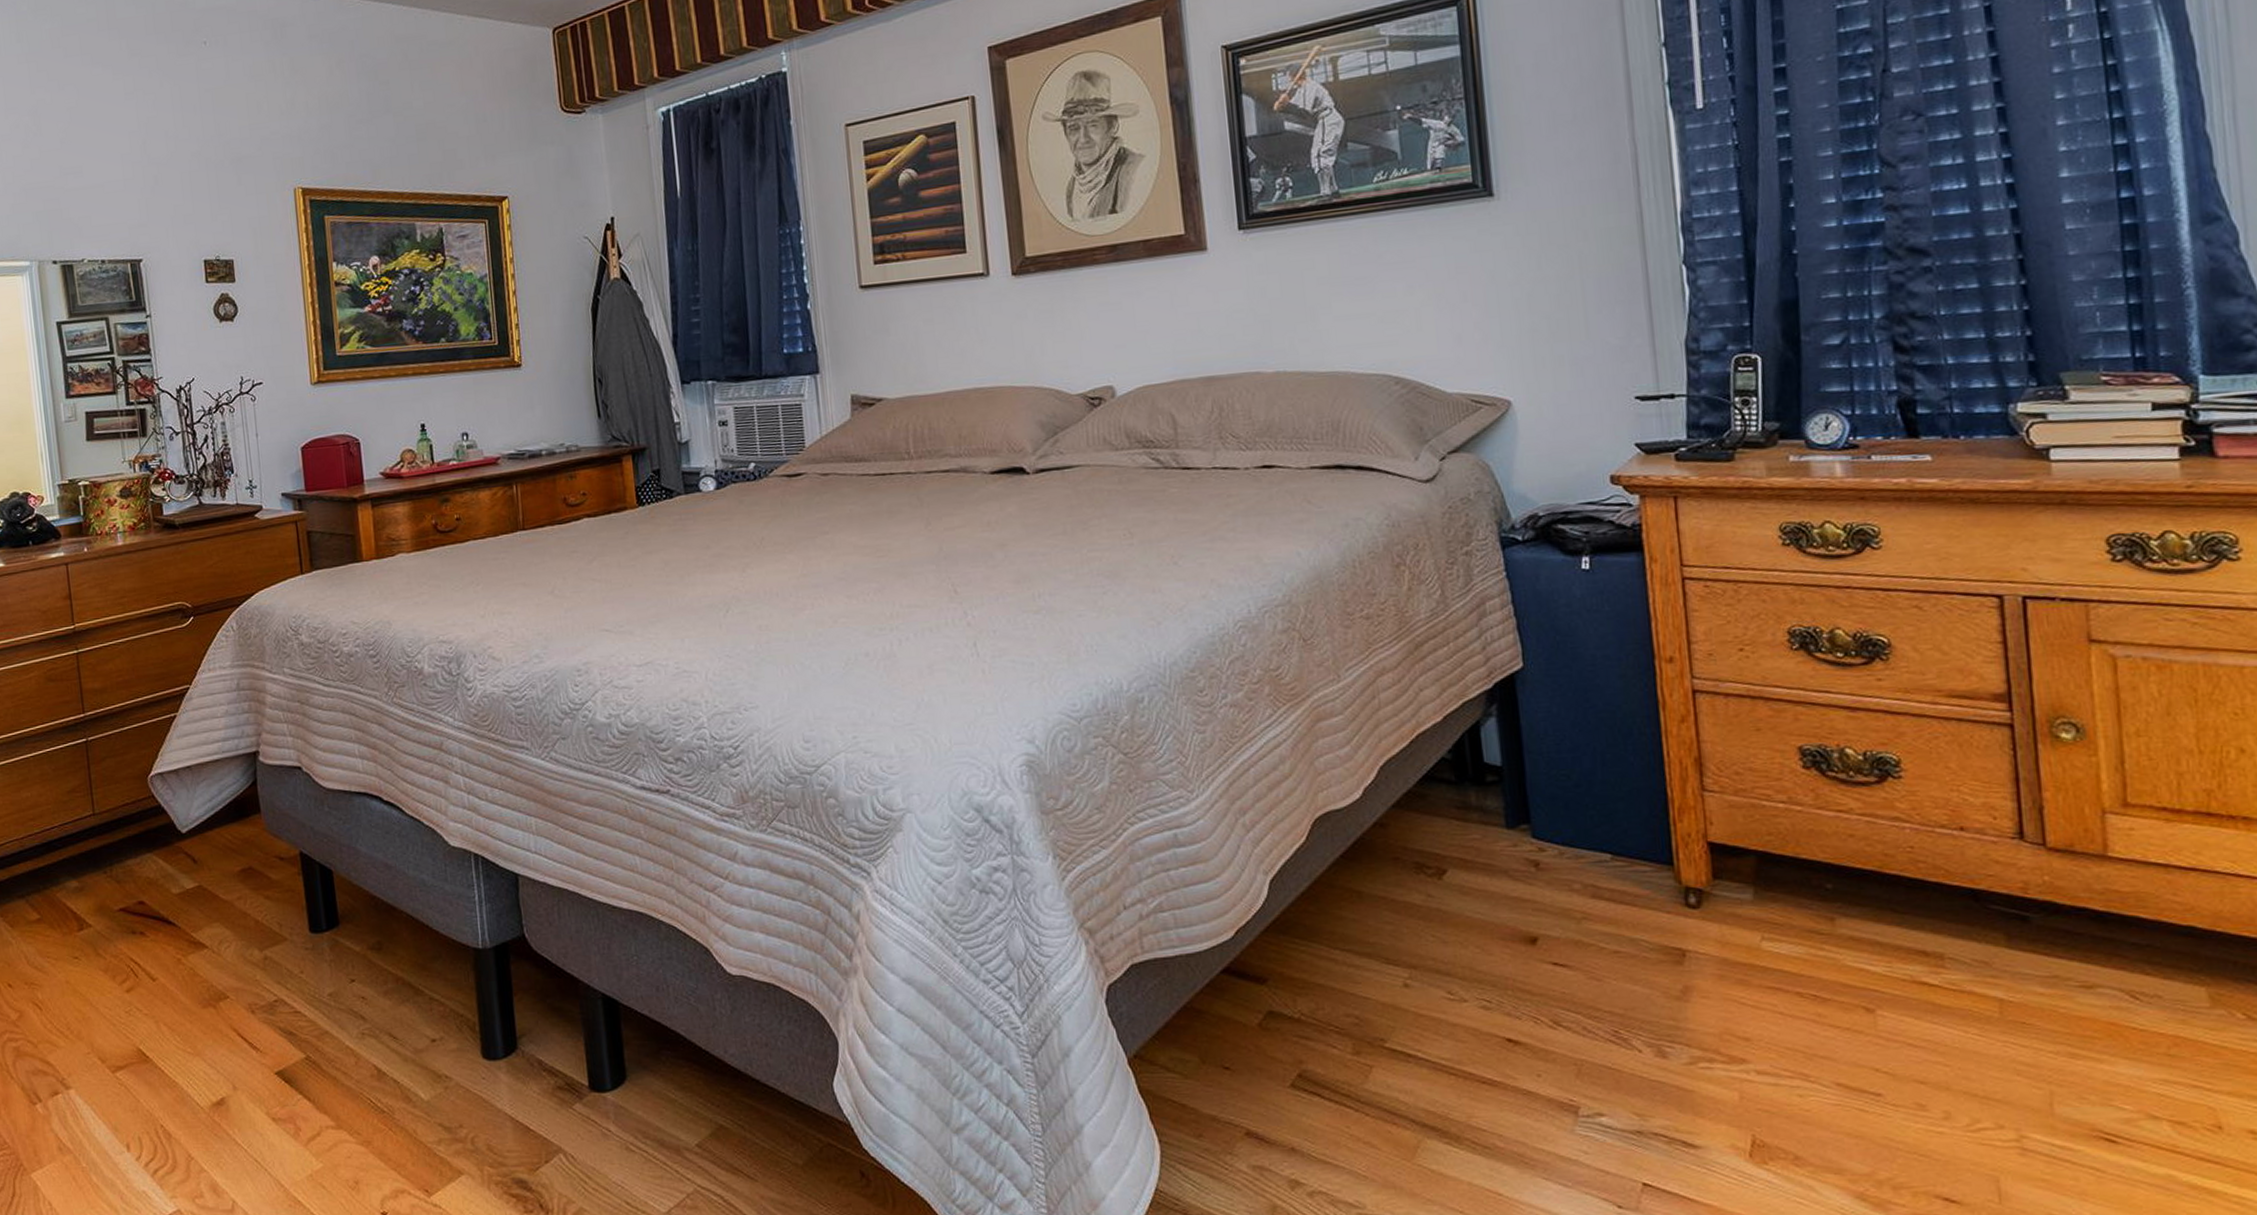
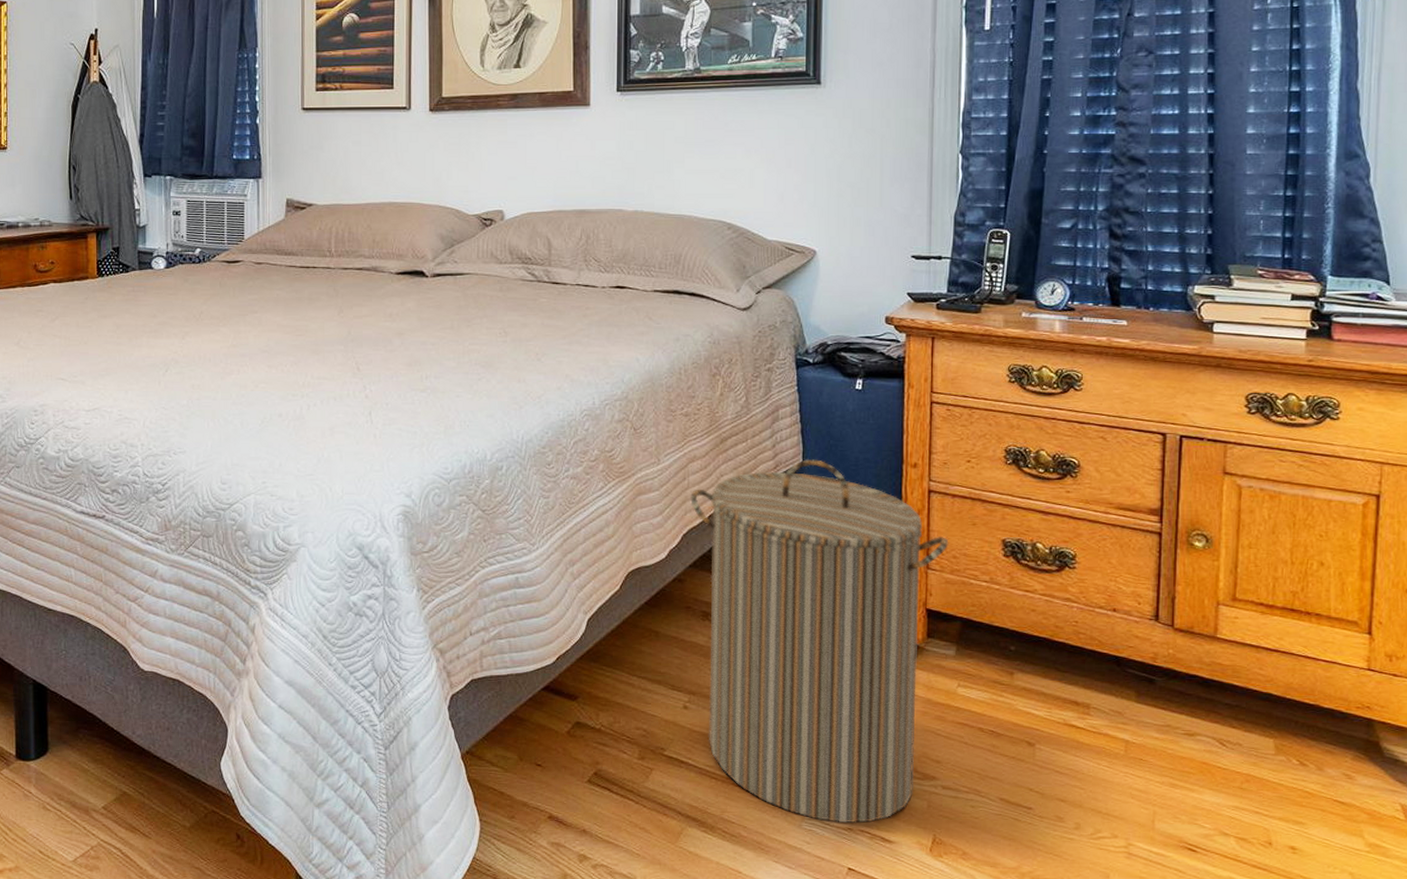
laundry hamper: none [1383,660,1728,1125] -> present [690,458,949,824]

